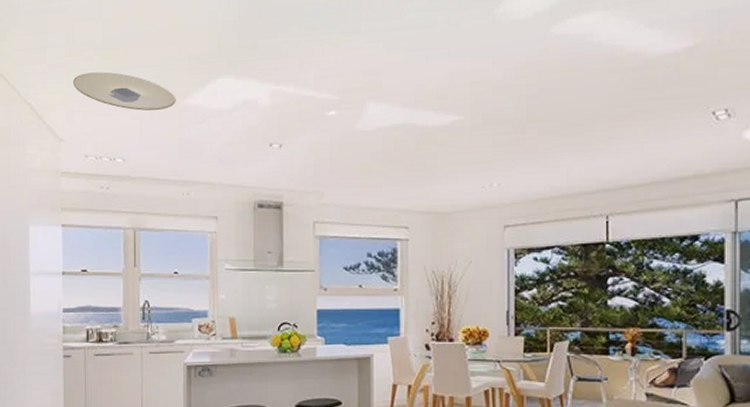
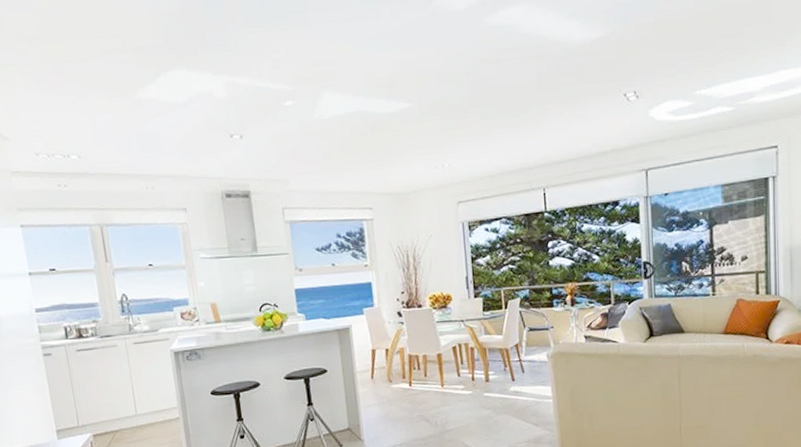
recessed light: present [73,72,176,111] -> none [9,65,127,106]

